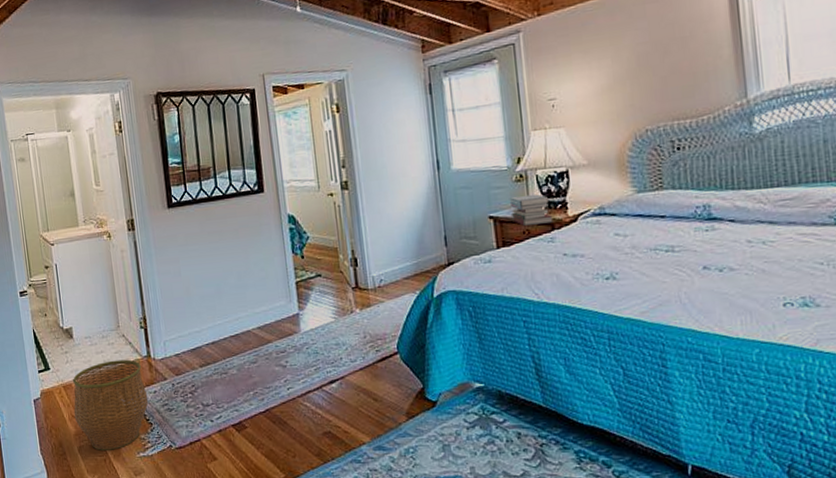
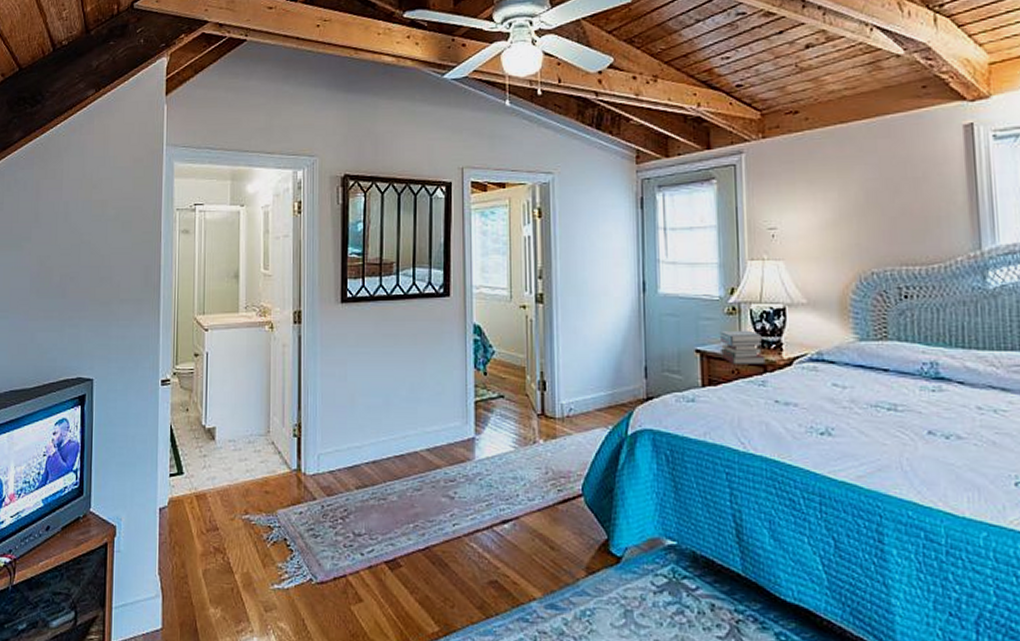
basket: present [72,357,149,451] -> none [203,470,292,578]

